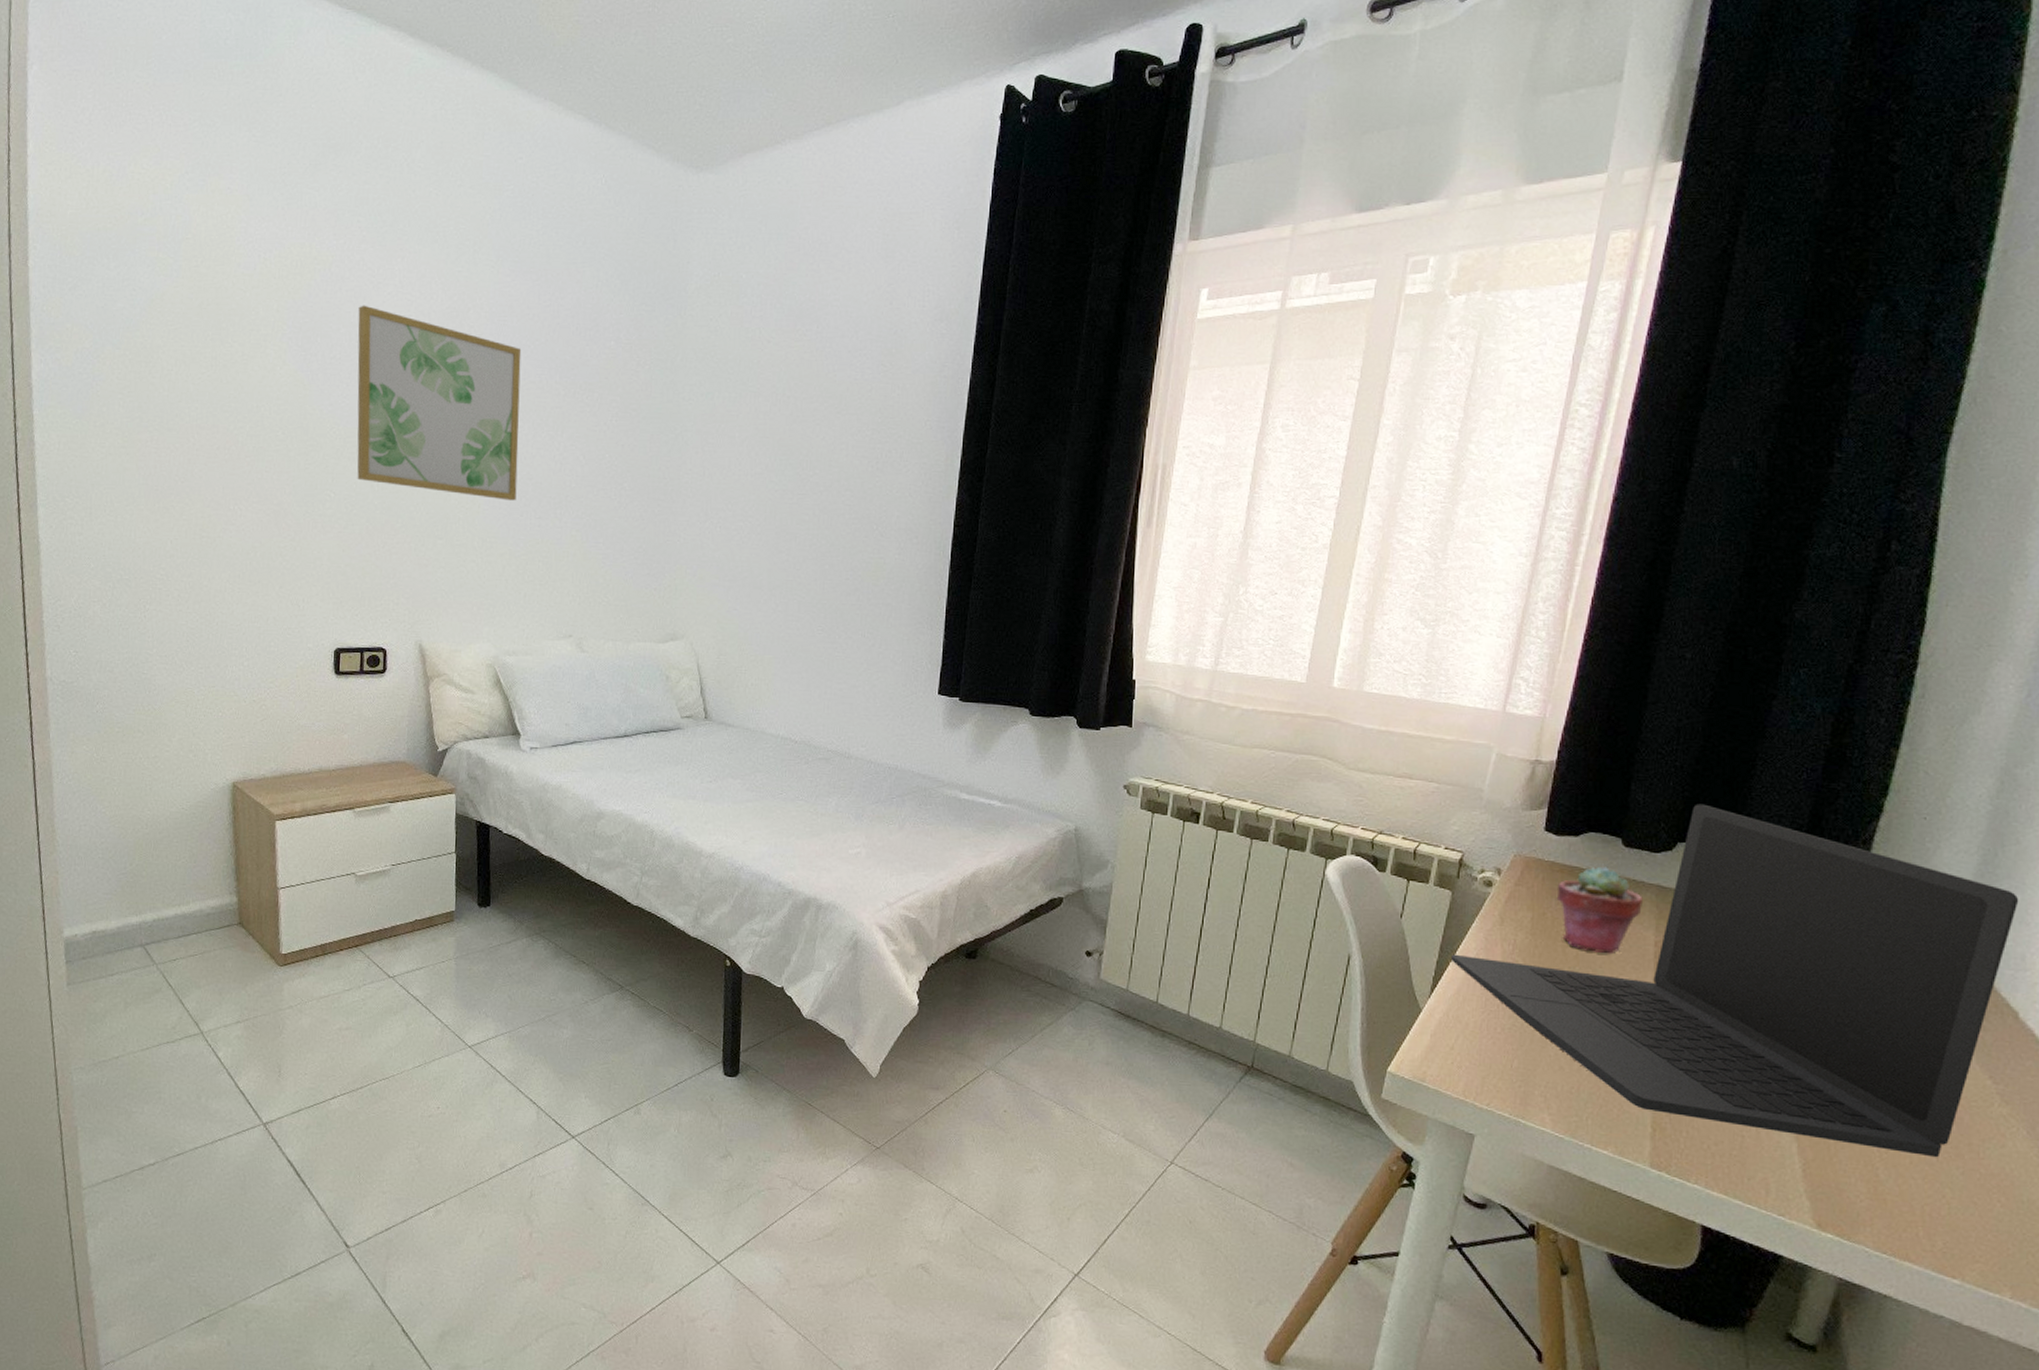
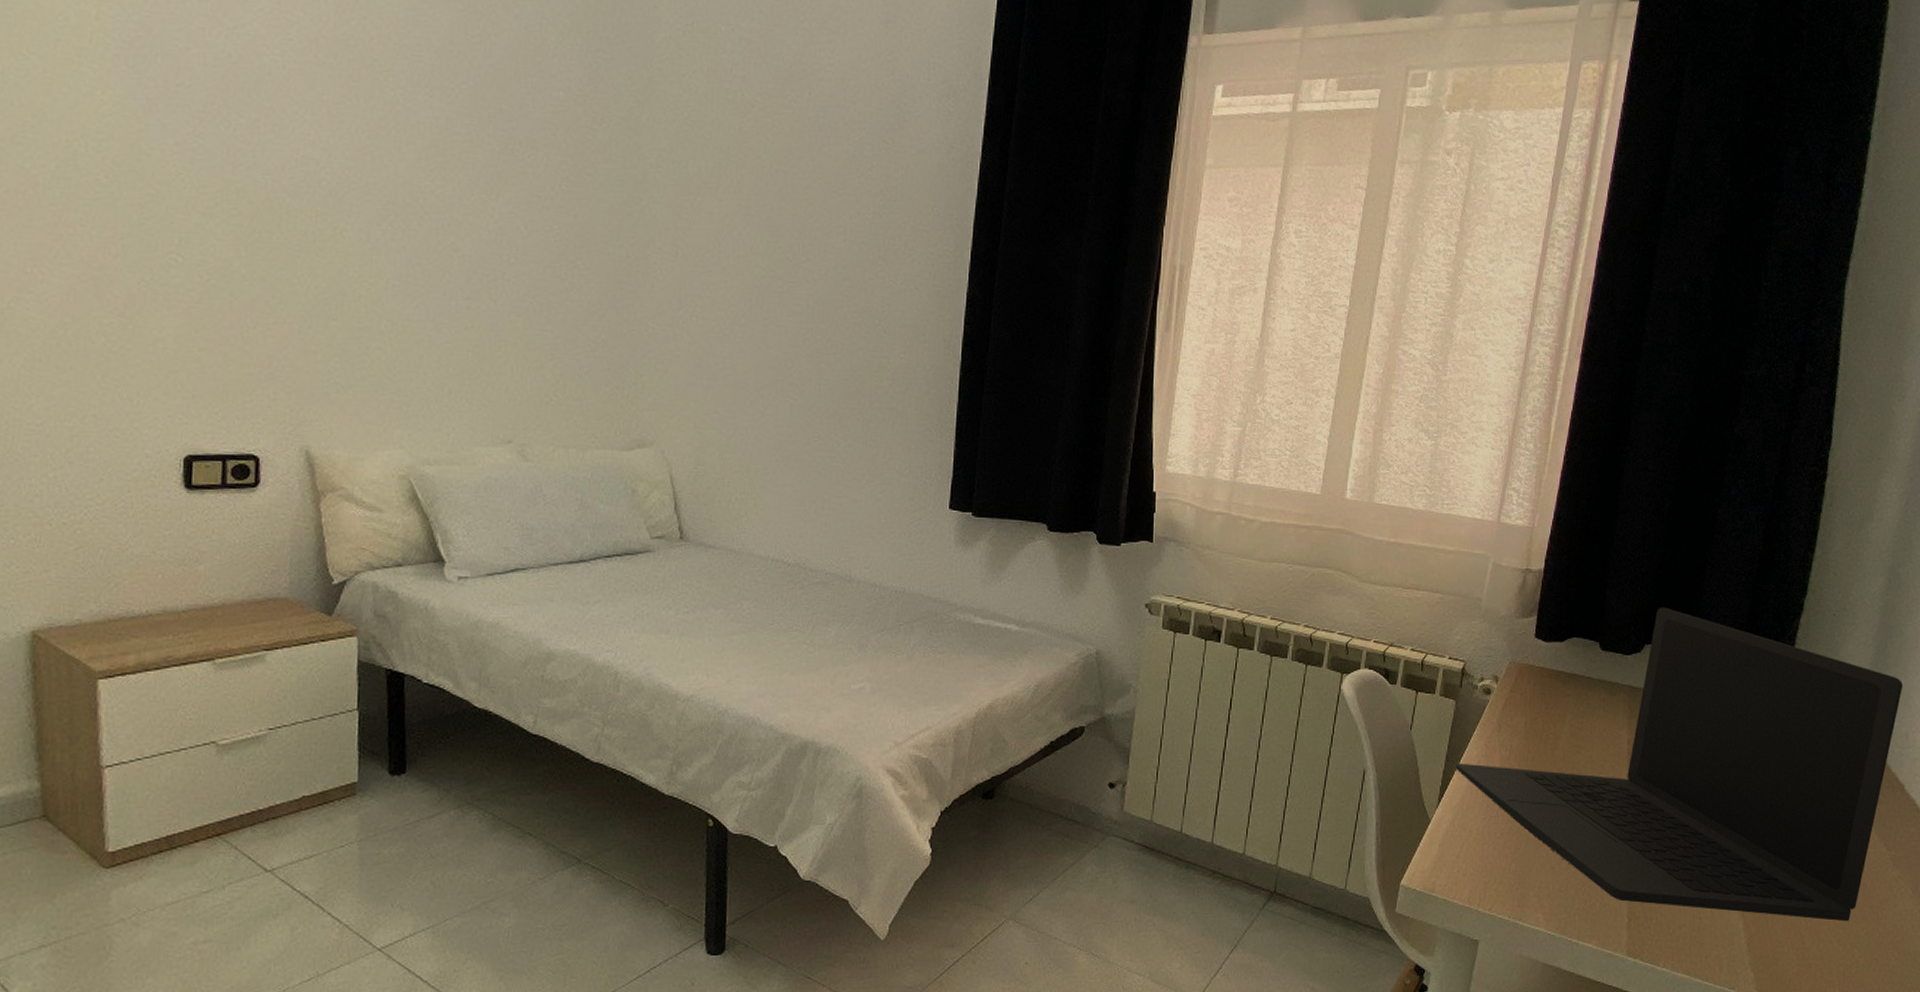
wall art: present [357,305,522,501] -> none [215,21,443,276]
potted succulent: present [1556,866,1643,954] -> none [1545,670,1617,754]

